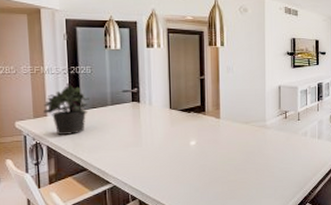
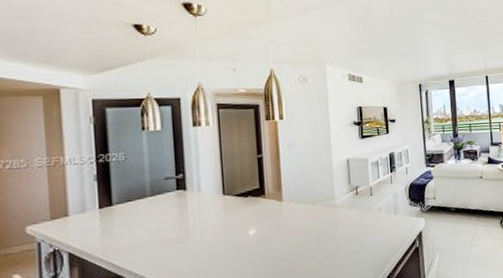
potted plant: present [43,85,89,135] -> none [63,176,123,238]

